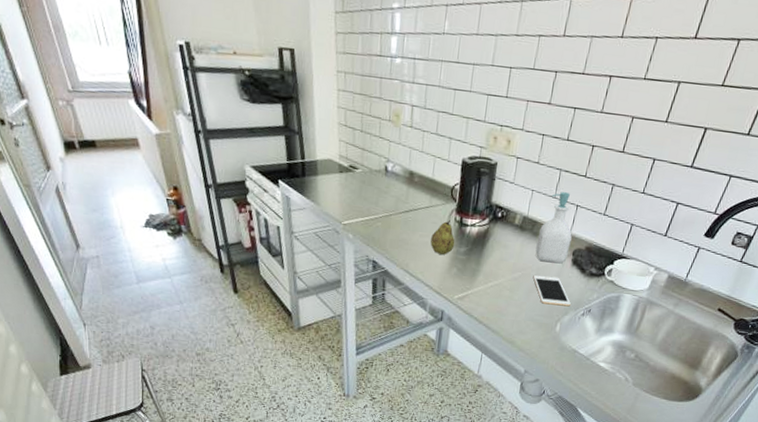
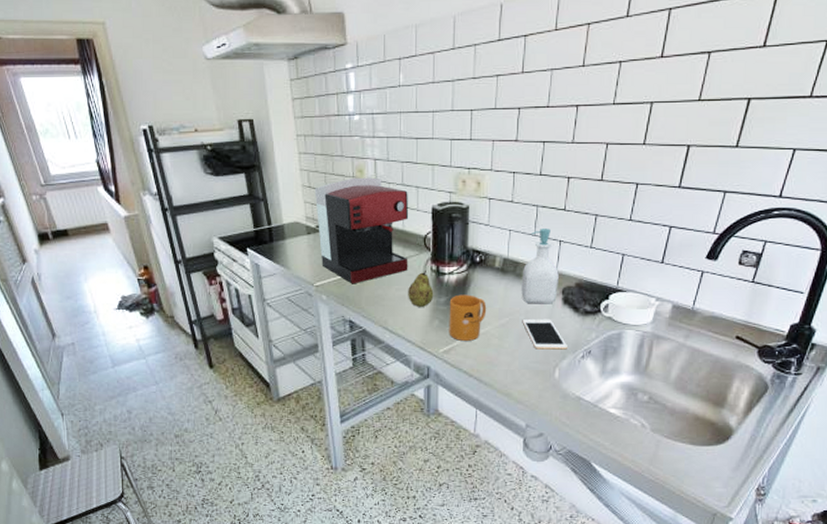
coffee maker: none [350,121,441,227] -> present [314,177,409,284]
mug: none [465,246,503,291] -> present [449,294,487,341]

